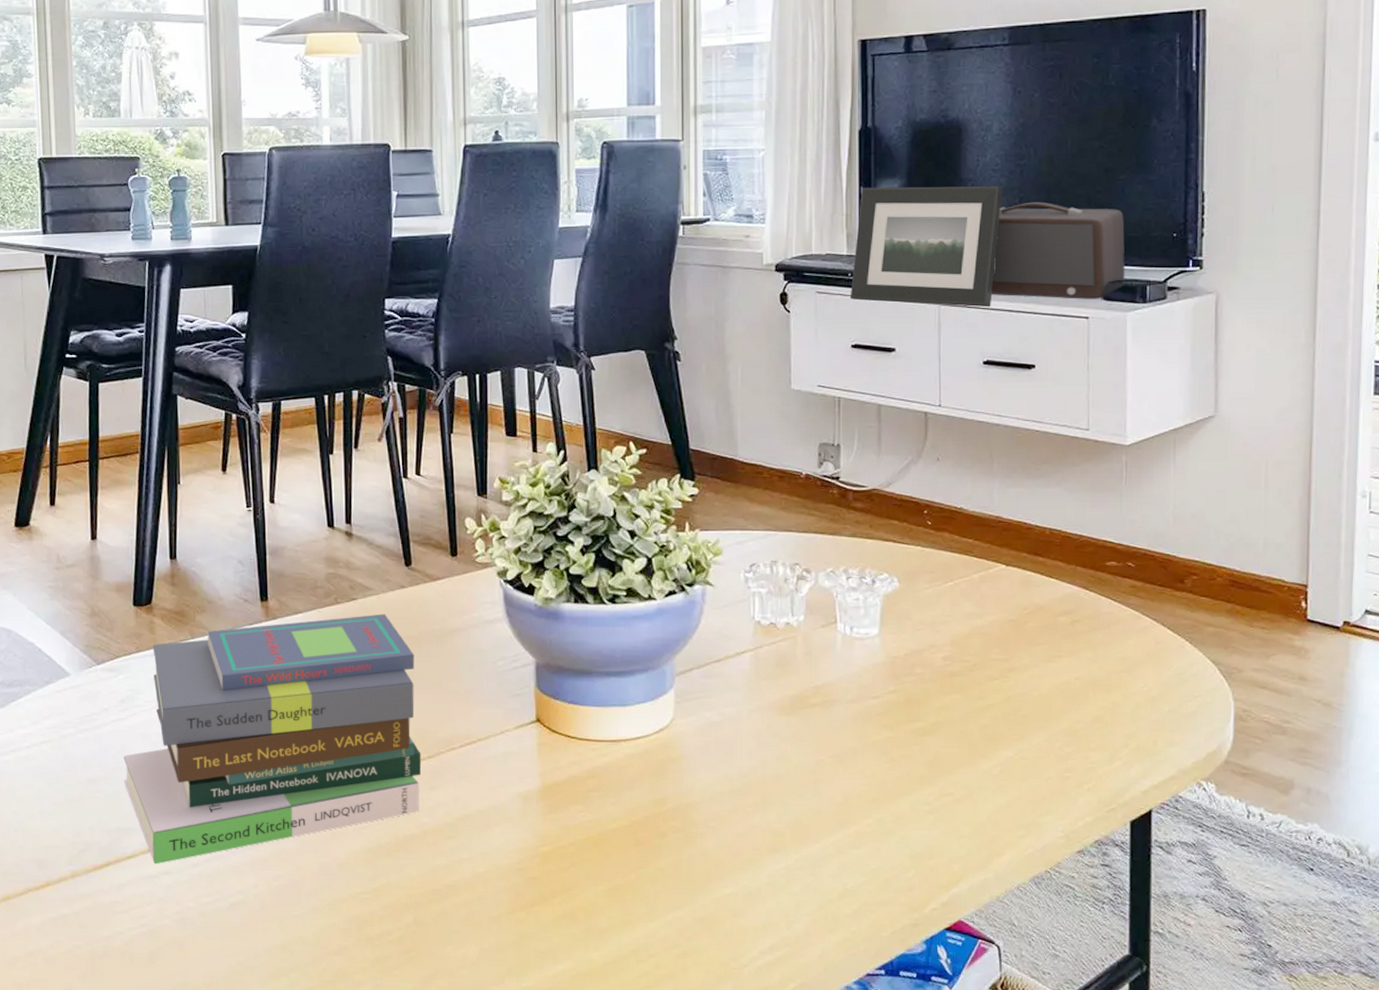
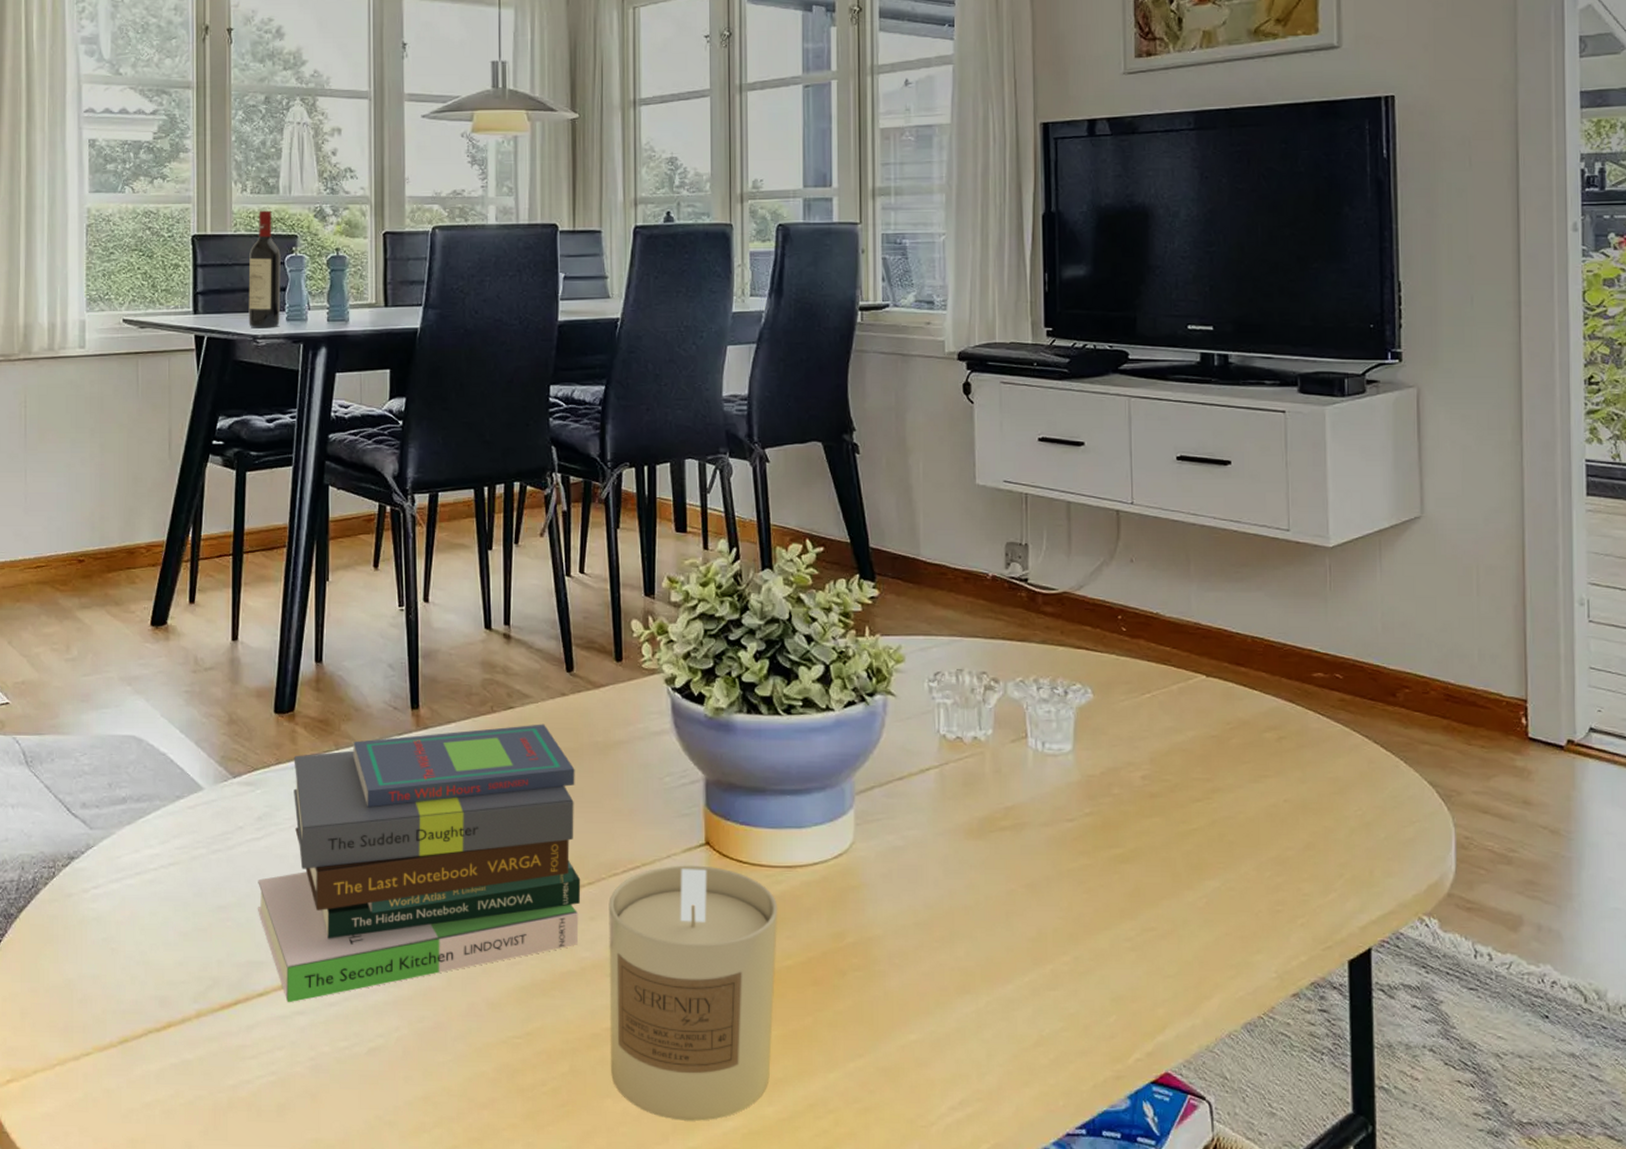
wine bottle: none [94,133,126,247] -> present [248,210,281,328]
candle: none [447,740,604,965] -> present [608,865,778,1121]
picture frame: present [850,186,1003,308] -> none [1036,273,1192,400]
speaker: present [991,201,1125,299] -> none [1183,290,1322,392]

